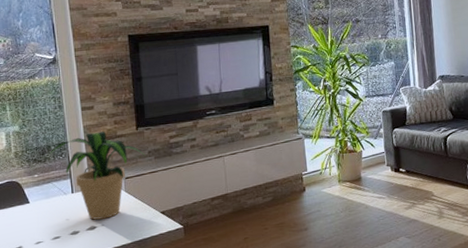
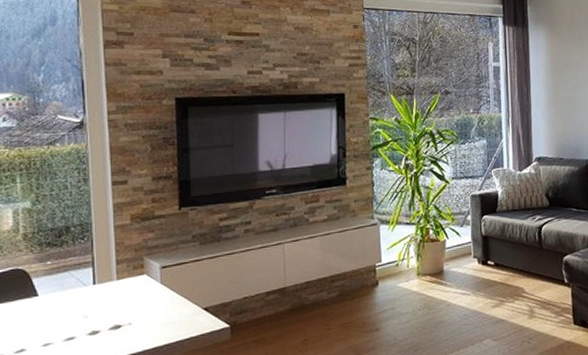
potted plant: present [50,131,148,220] -> none [68,211,191,317]

